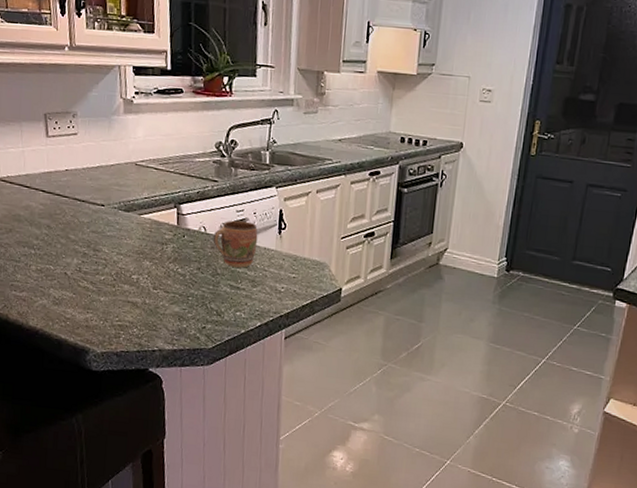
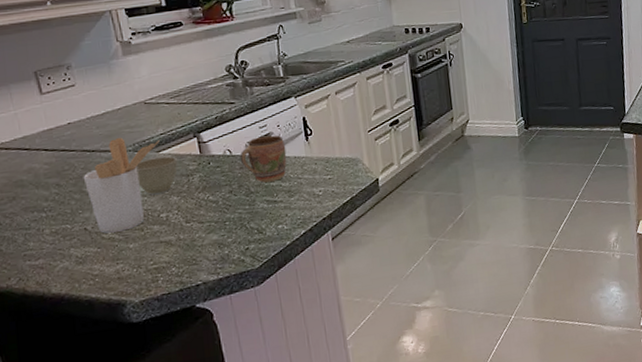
utensil holder: none [71,192,143,283] -> present [83,137,160,233]
cup: none [117,219,155,255] -> present [136,156,178,194]

